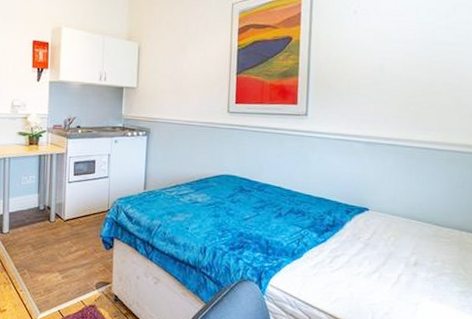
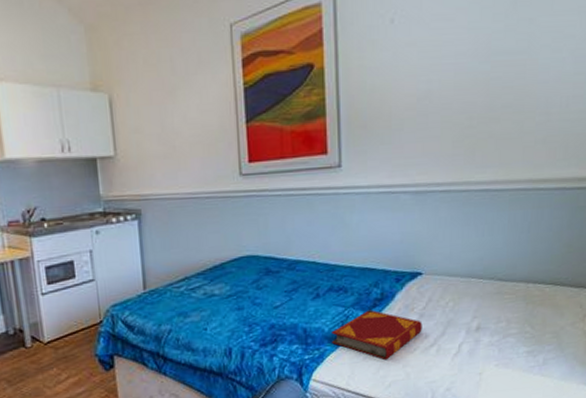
hardback book: none [289,233,367,279] -> present [332,309,422,360]

